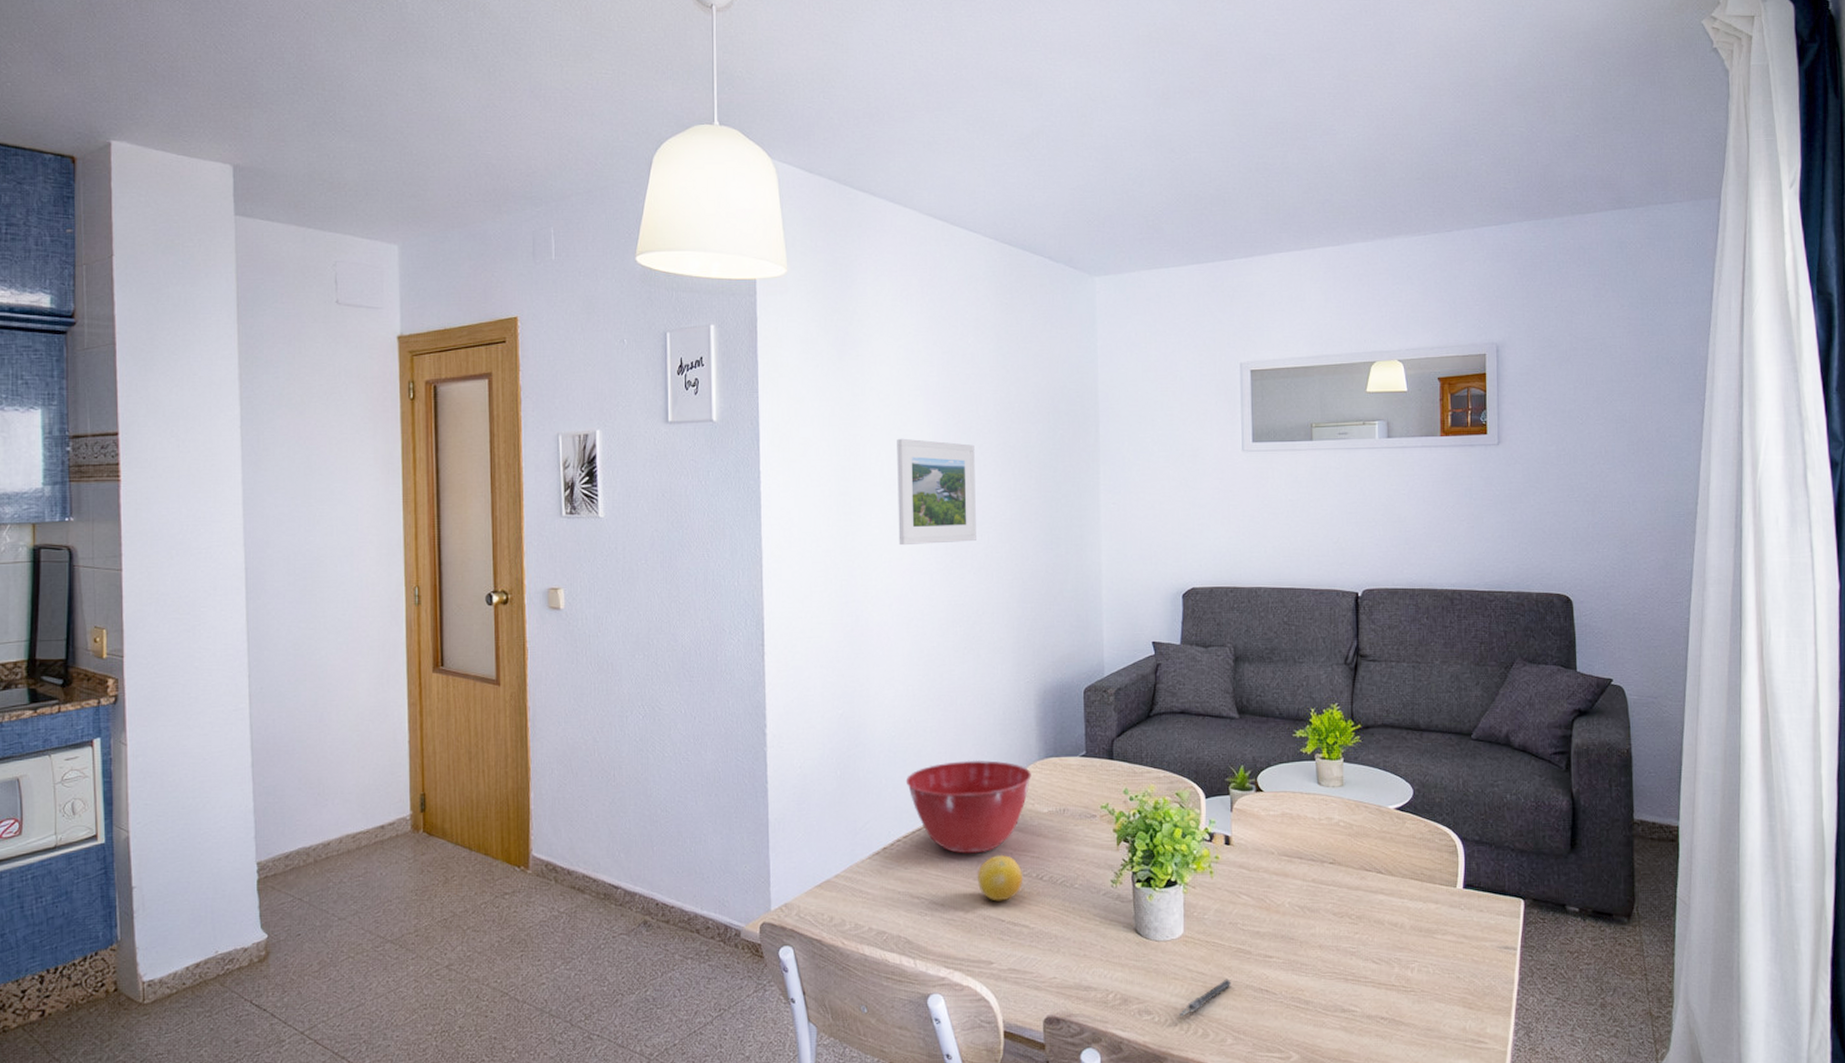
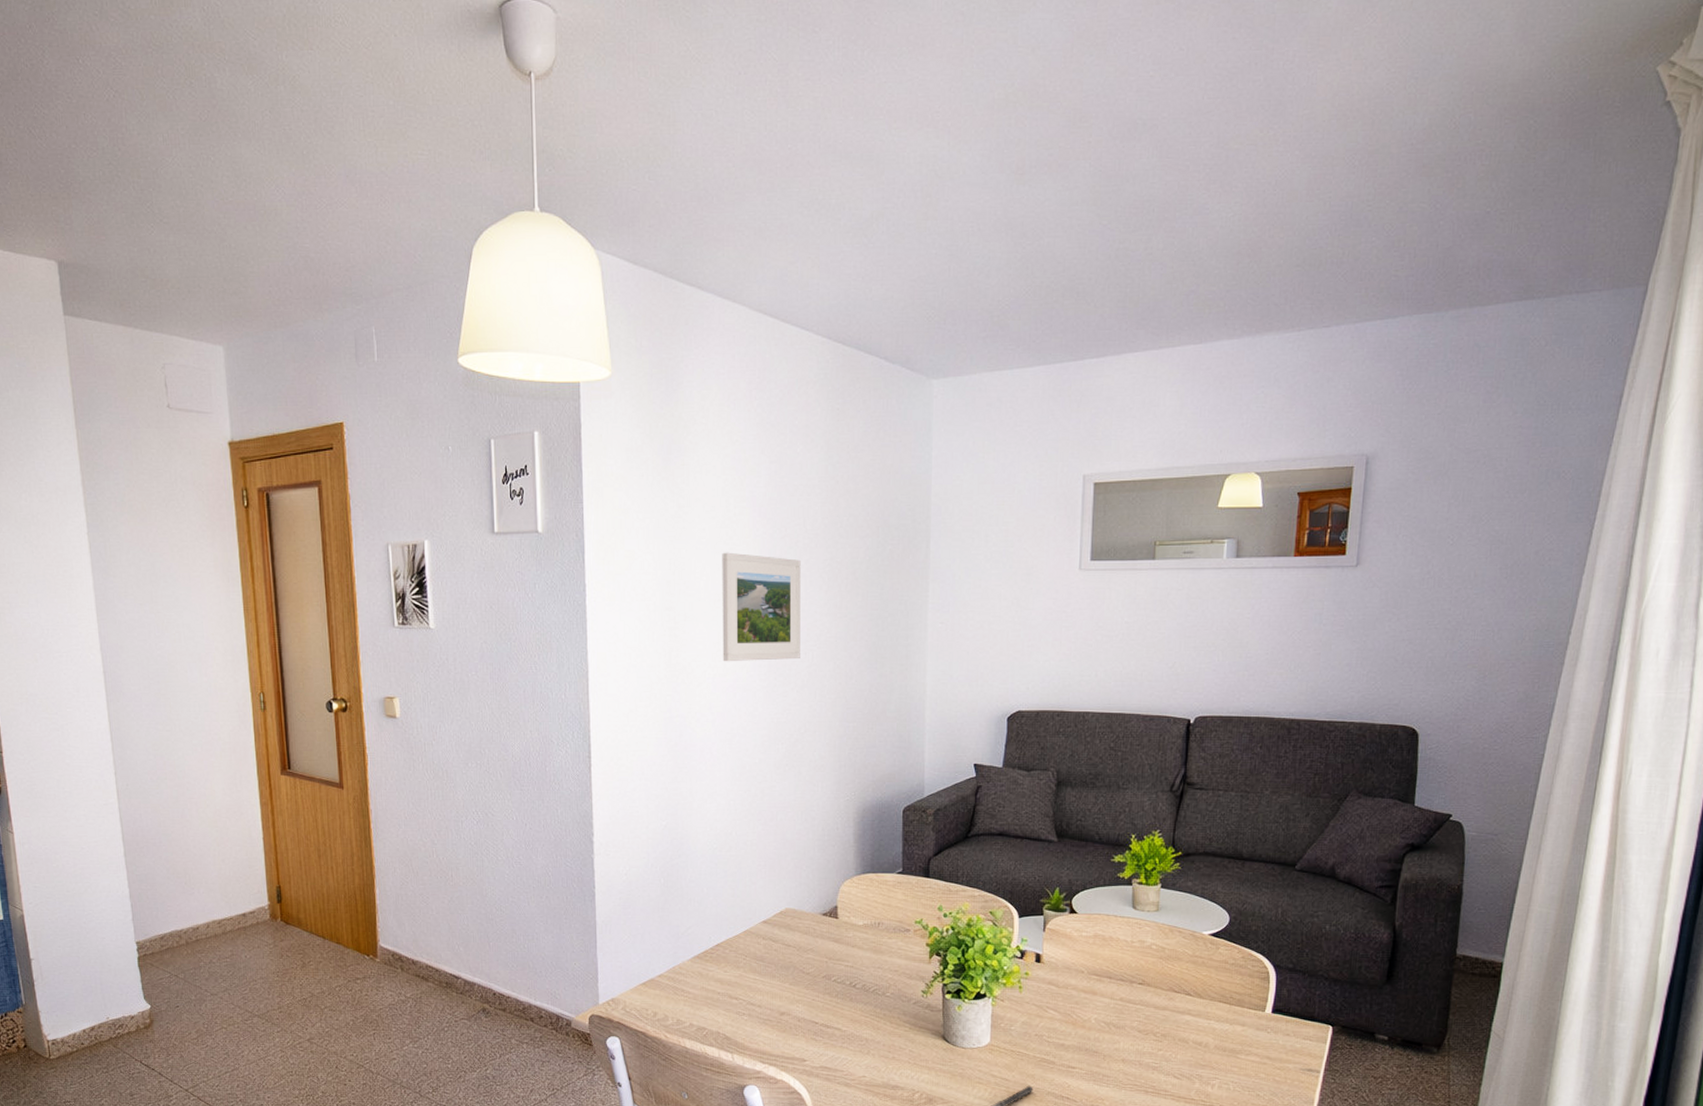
mixing bowl: present [905,760,1031,854] -> none [726,873,848,961]
fruit: present [977,854,1023,901] -> none [793,962,837,1005]

